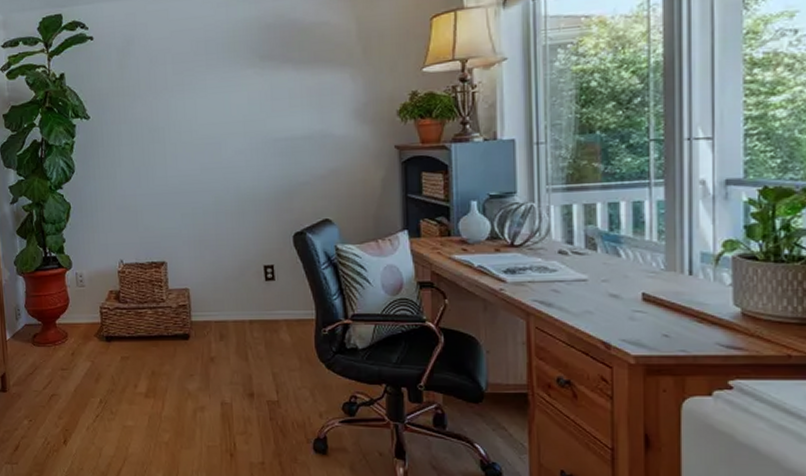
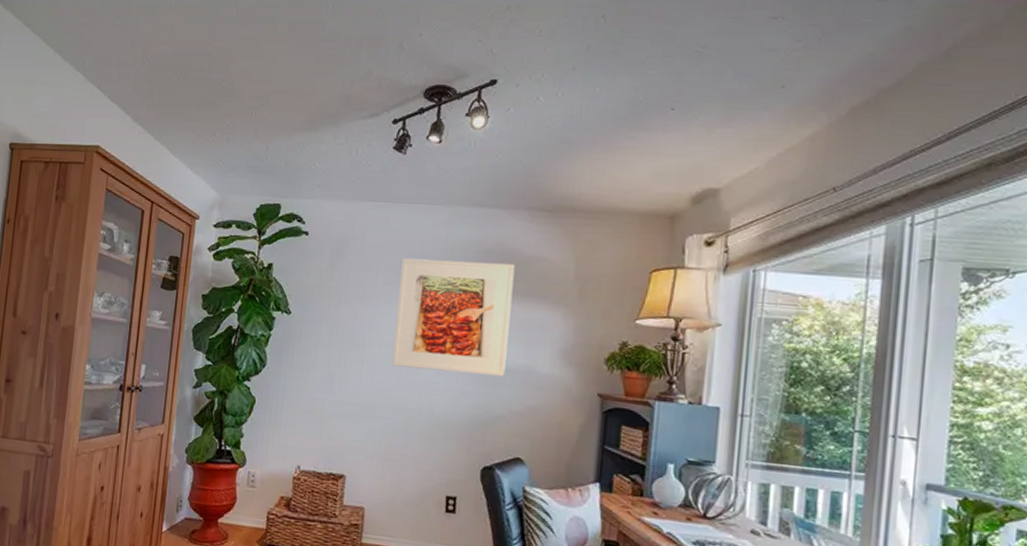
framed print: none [188,33,303,152] -> present [392,258,515,377]

